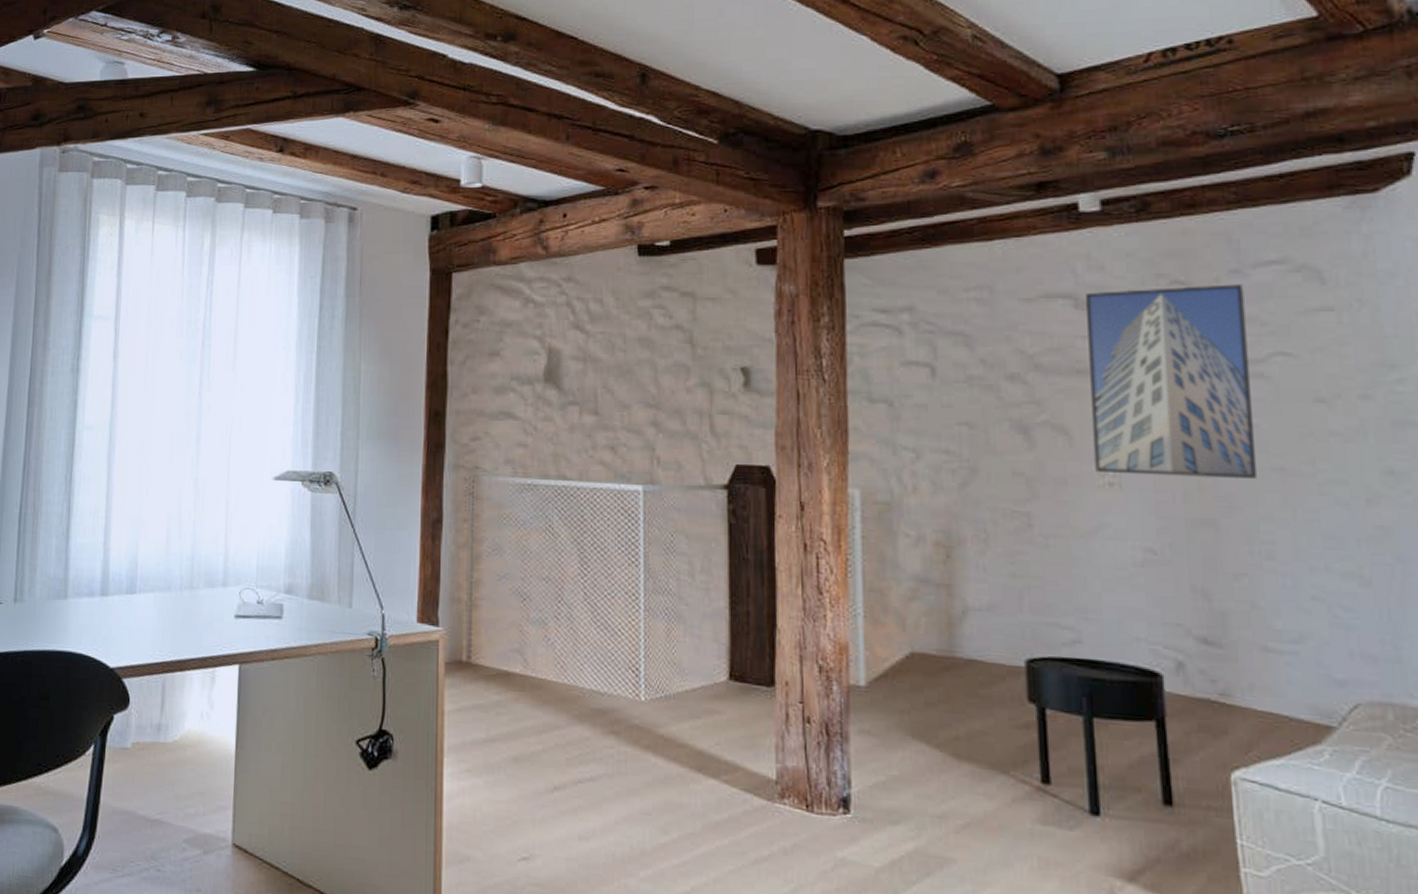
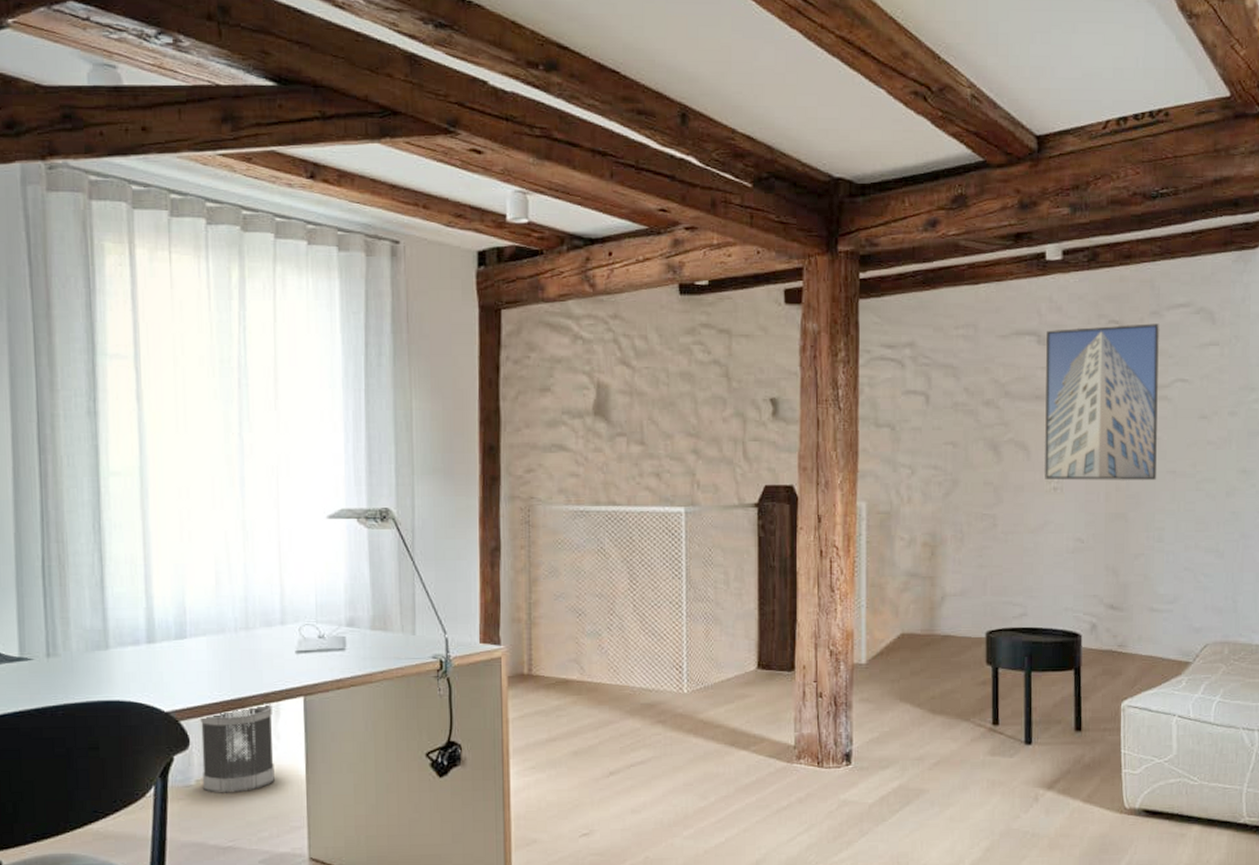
wastebasket: none [138,667,208,762] -> present [199,703,275,793]

